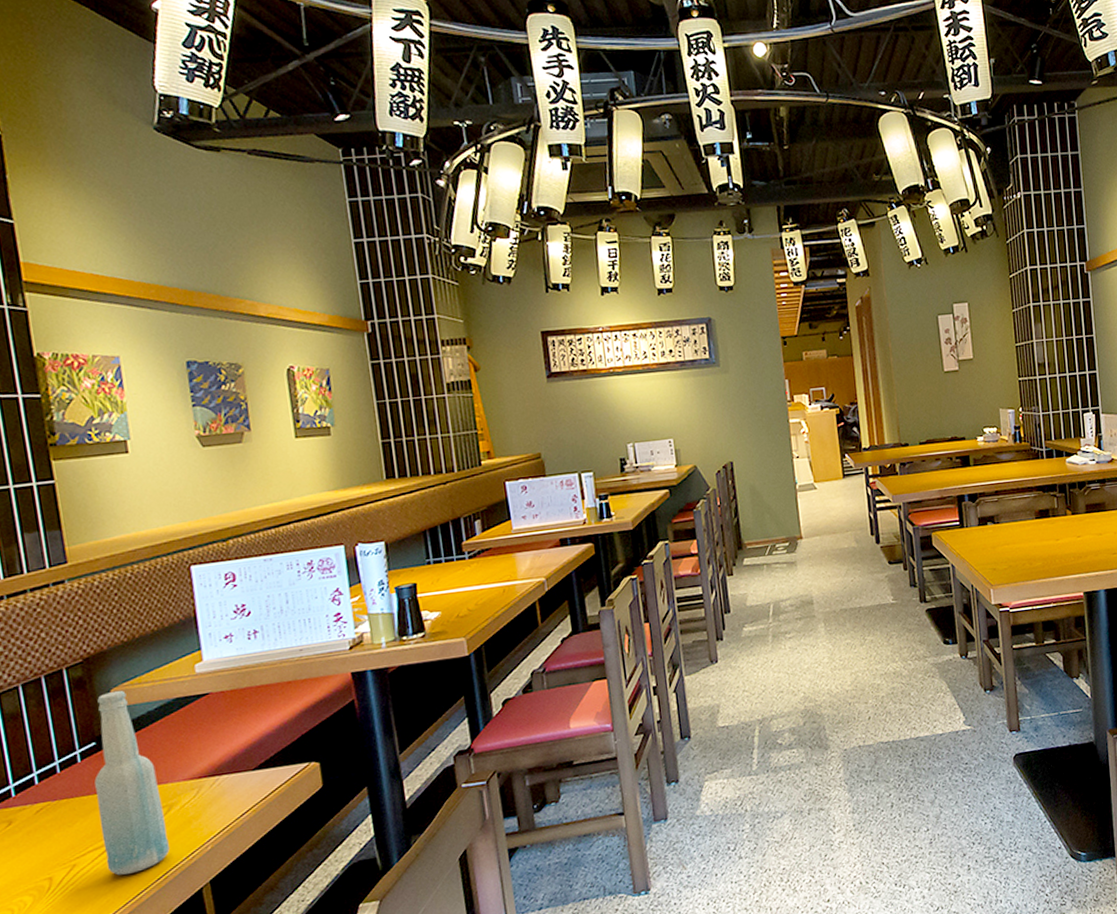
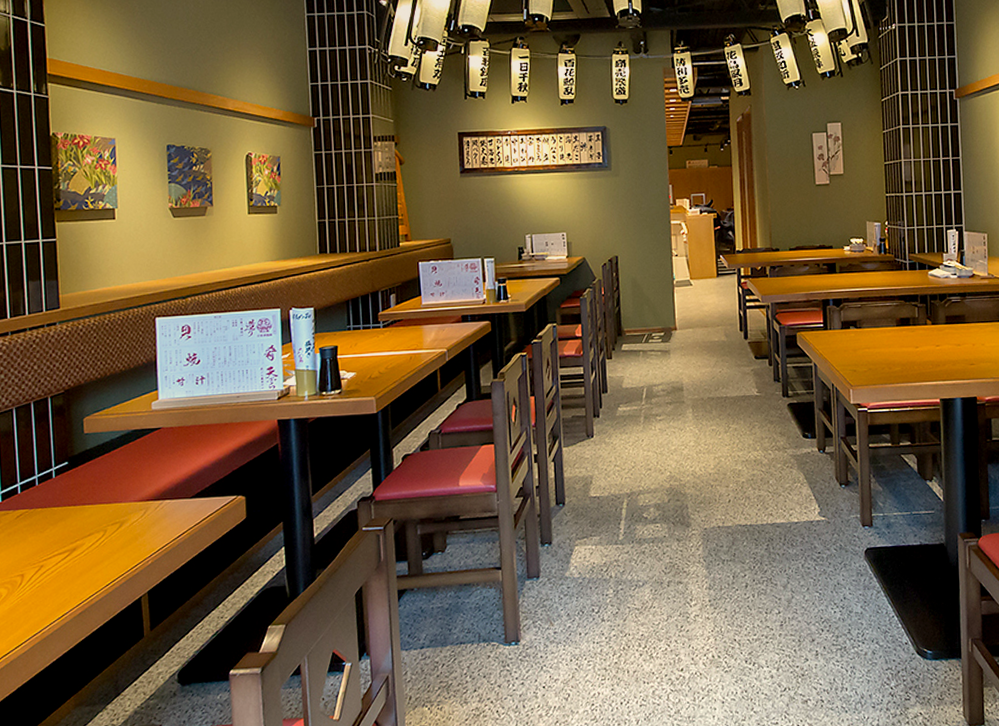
bottle: present [94,690,170,875] -> none [64,419,118,579]

